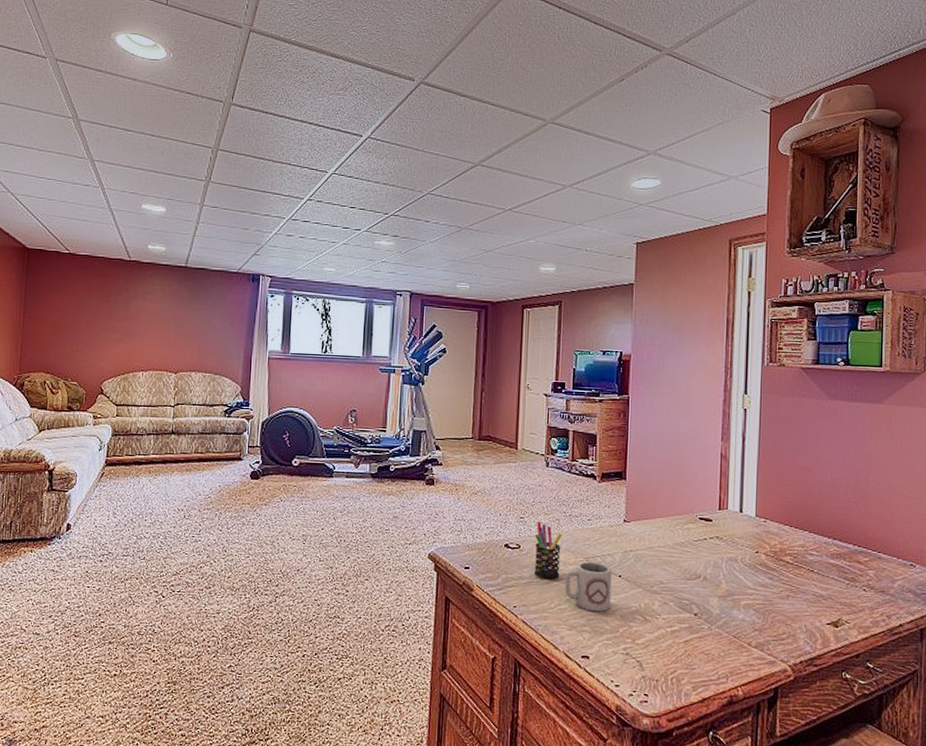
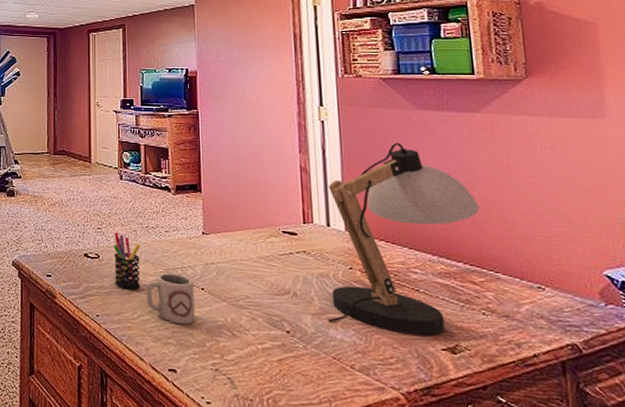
desk lamp: none [732,432,871,612] -> present [328,143,479,336]

